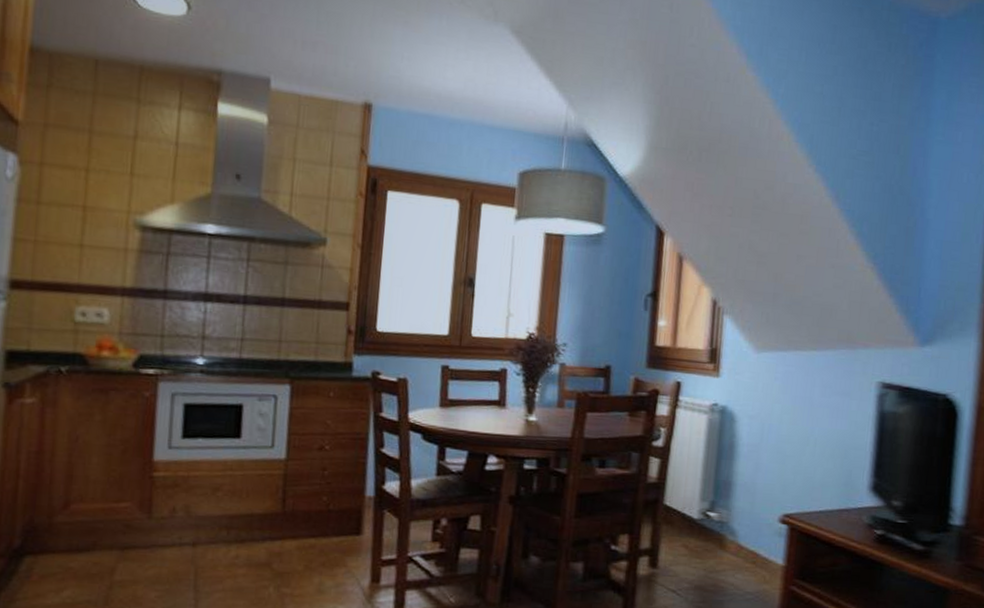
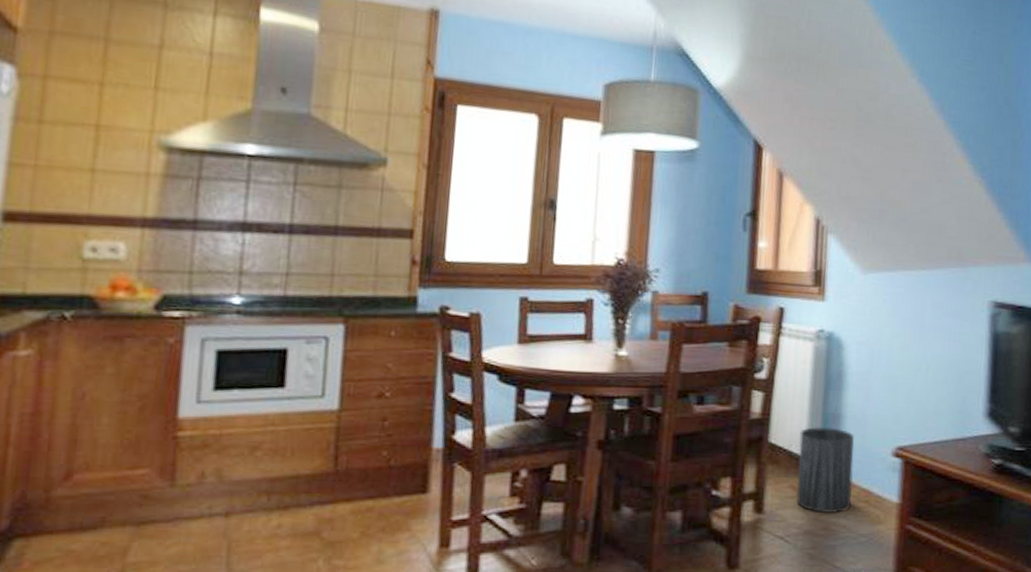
trash can: none [687,492,744,573] -> present [795,427,854,514]

